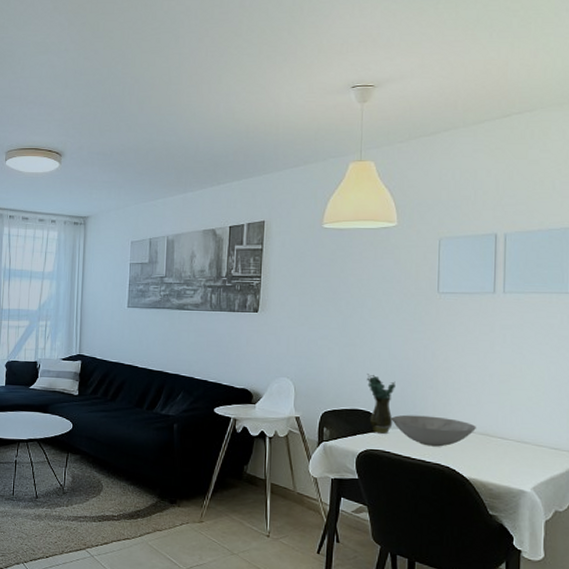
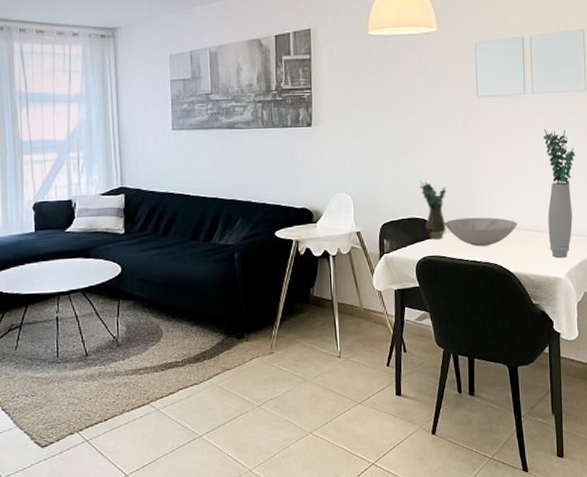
vase: none [513,331,554,471] -> present [543,129,576,258]

